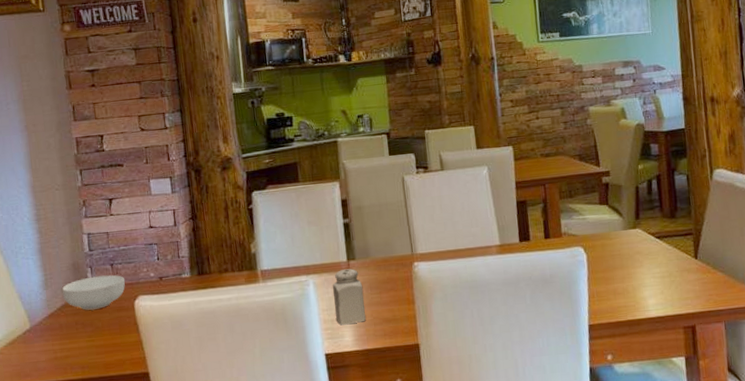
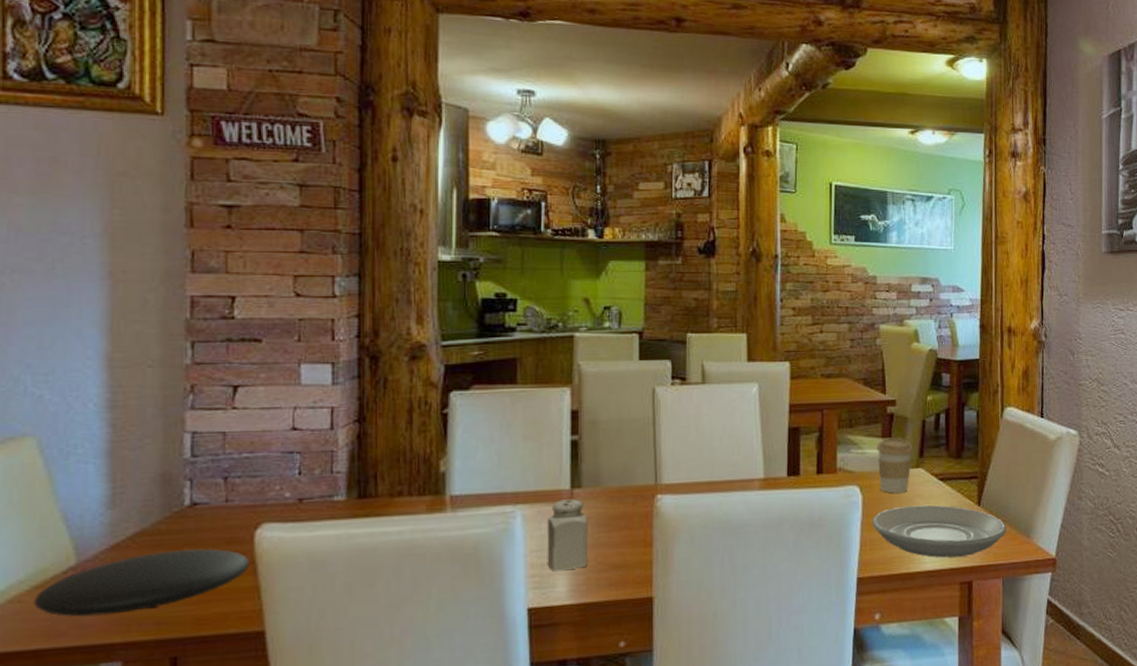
plate: none [9,315,134,363] -> present [33,548,250,617]
cereal bowl: present [62,275,125,310] -> none [138,492,243,541]
coffee cup: none [595,203,629,252] -> present [876,437,913,494]
plate: none [597,260,726,306] -> present [872,505,1007,558]

